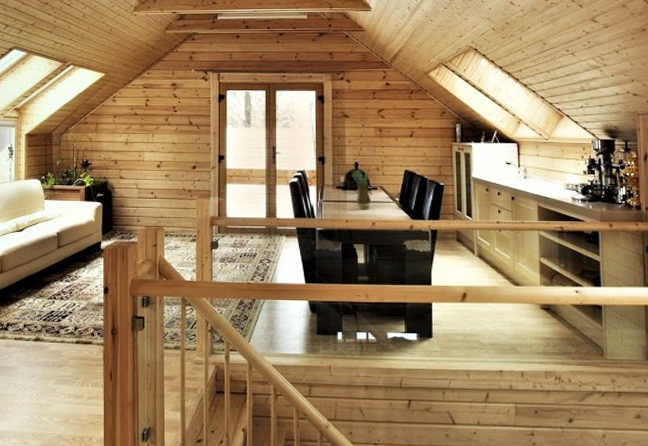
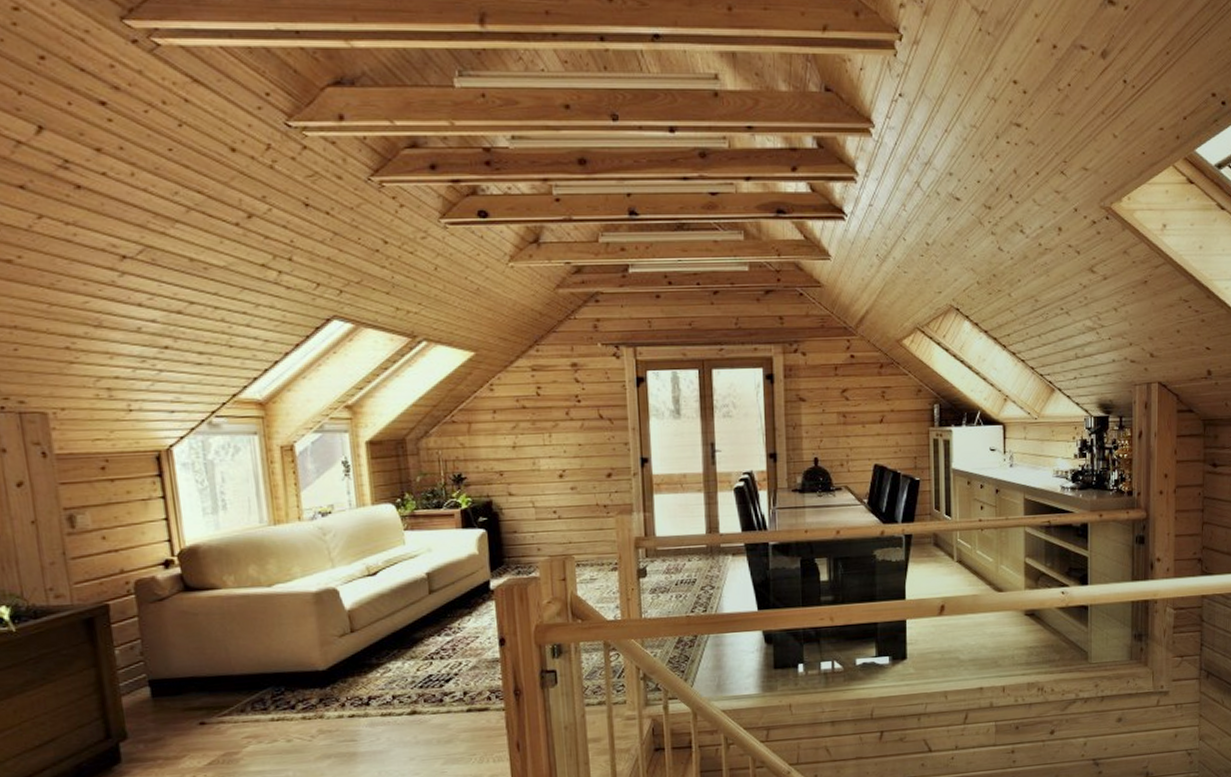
vase: present [351,168,372,210] -> none [809,465,836,516]

